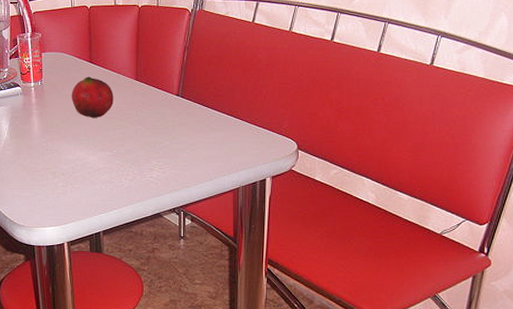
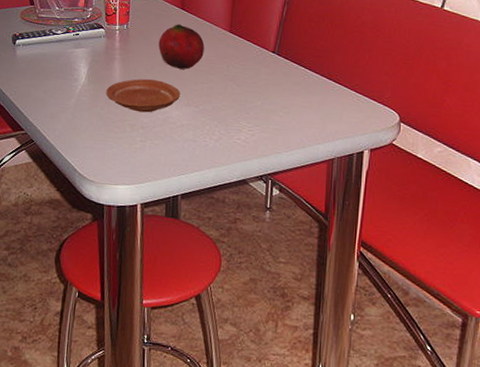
plate: none [27,130,95,160] -> present [106,79,181,113]

